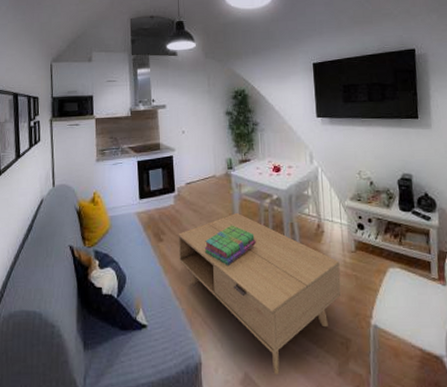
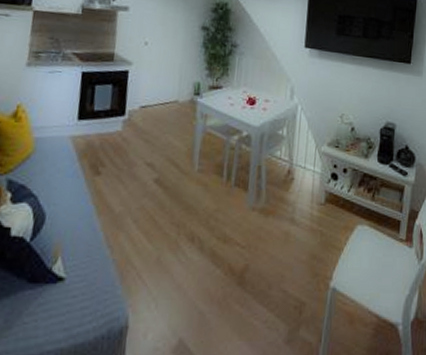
coffee table: present [178,212,341,375] -> none [118,147,306,343]
stack of books: present [204,225,256,265] -> none [151,162,216,210]

